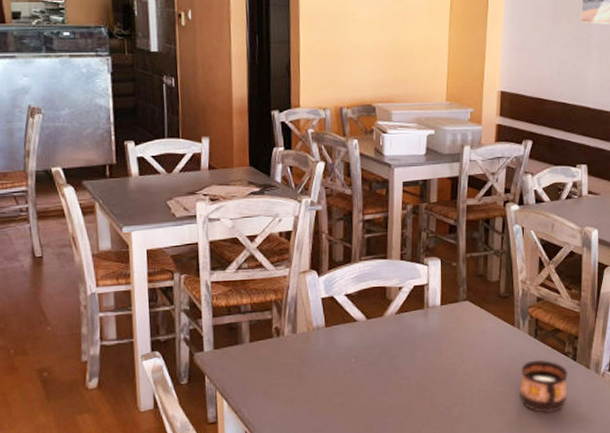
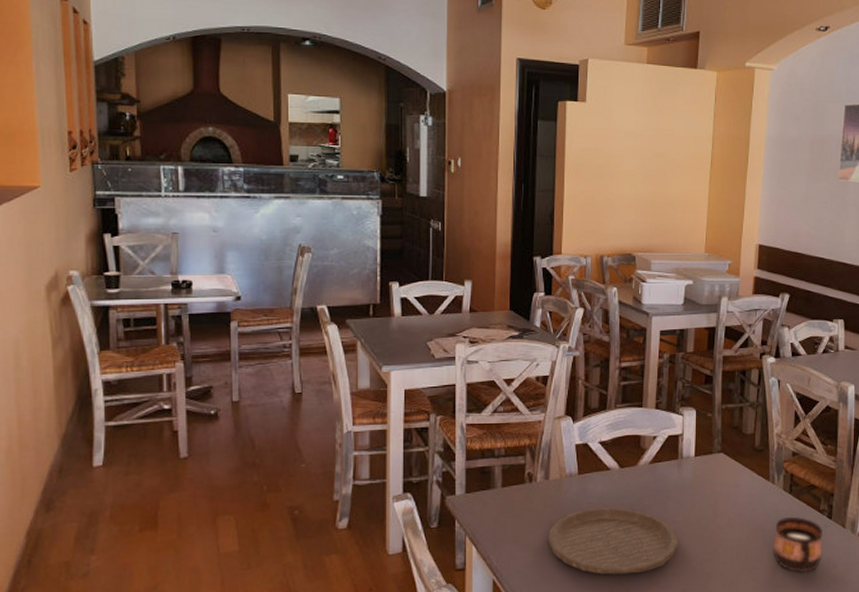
plate: none [297,357,426,422] -> present [547,507,678,575]

